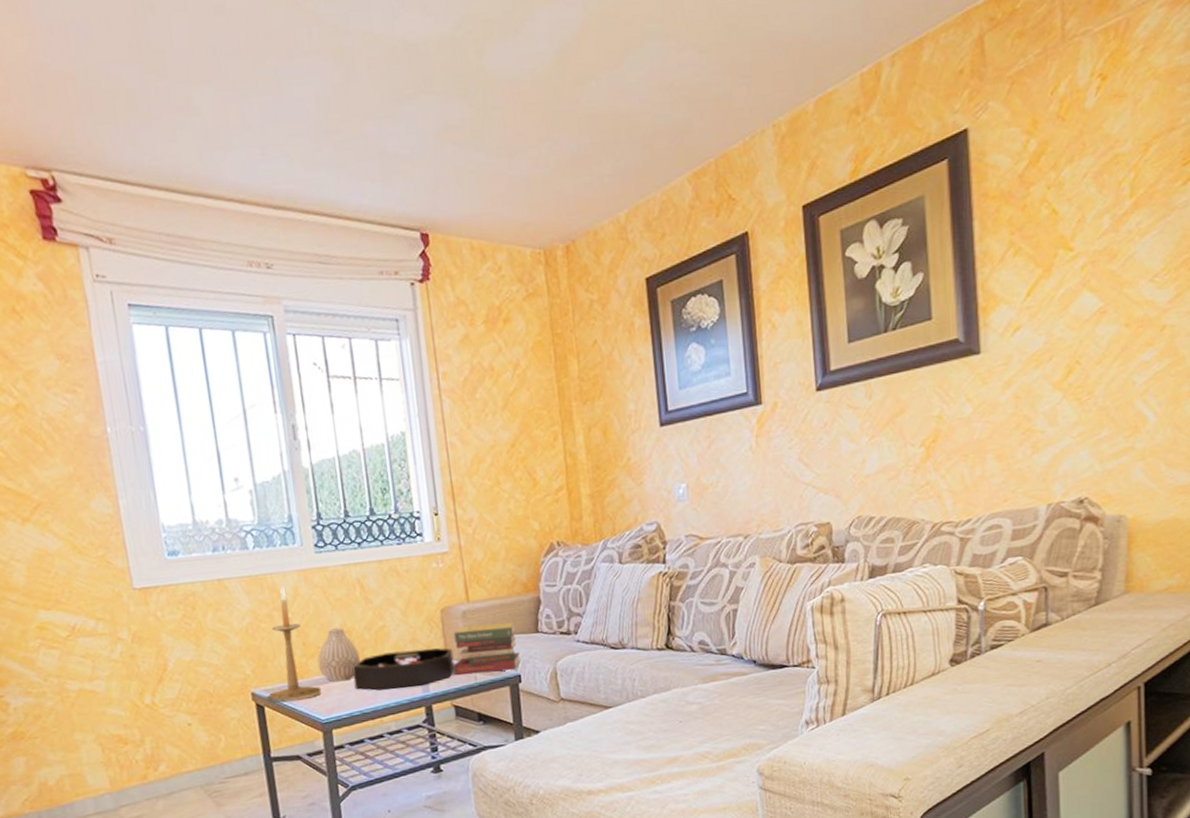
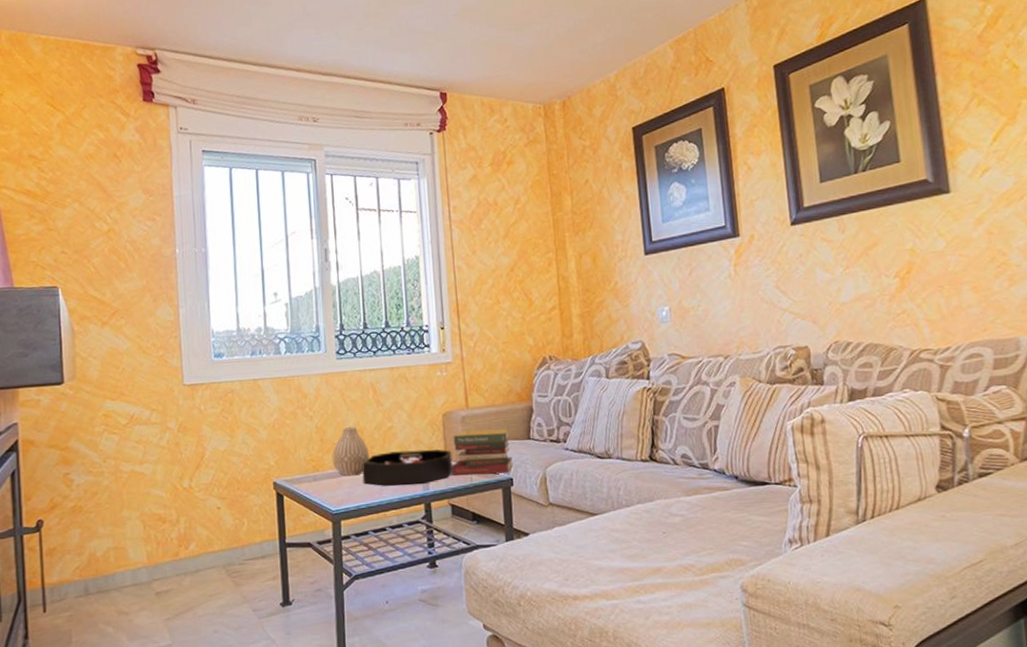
candlestick: present [265,586,321,704] -> none [285,387,334,493]

